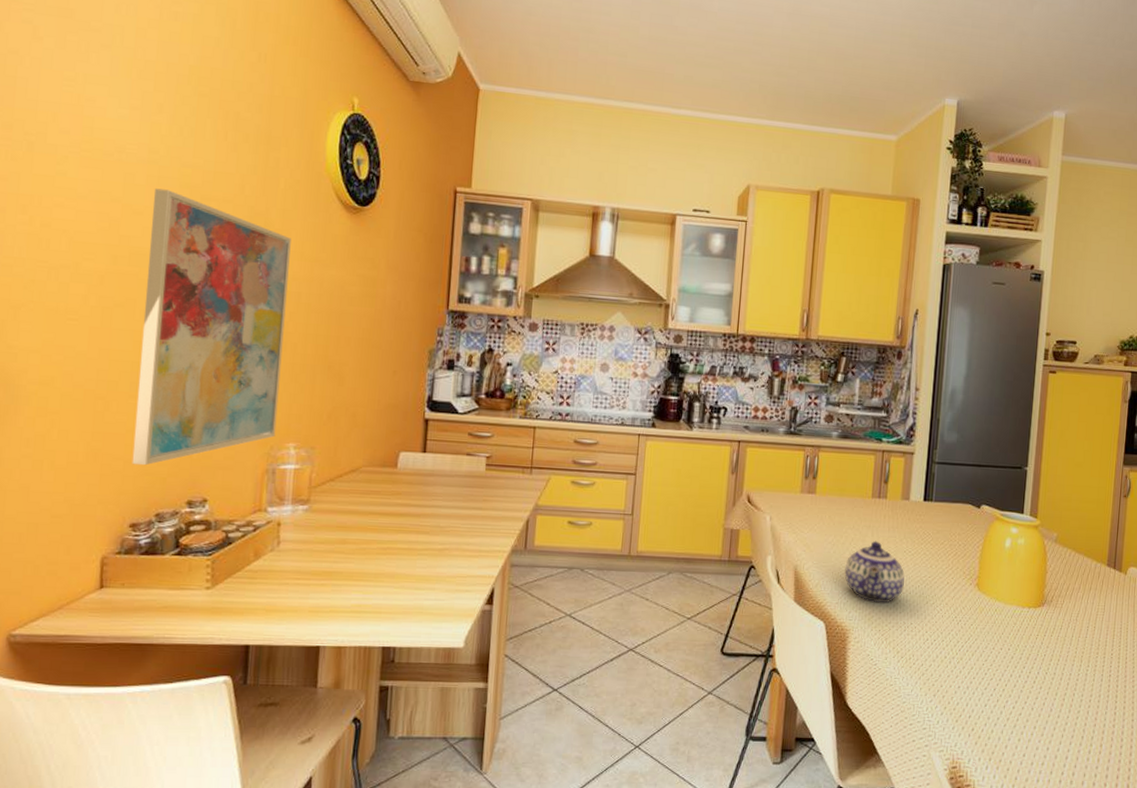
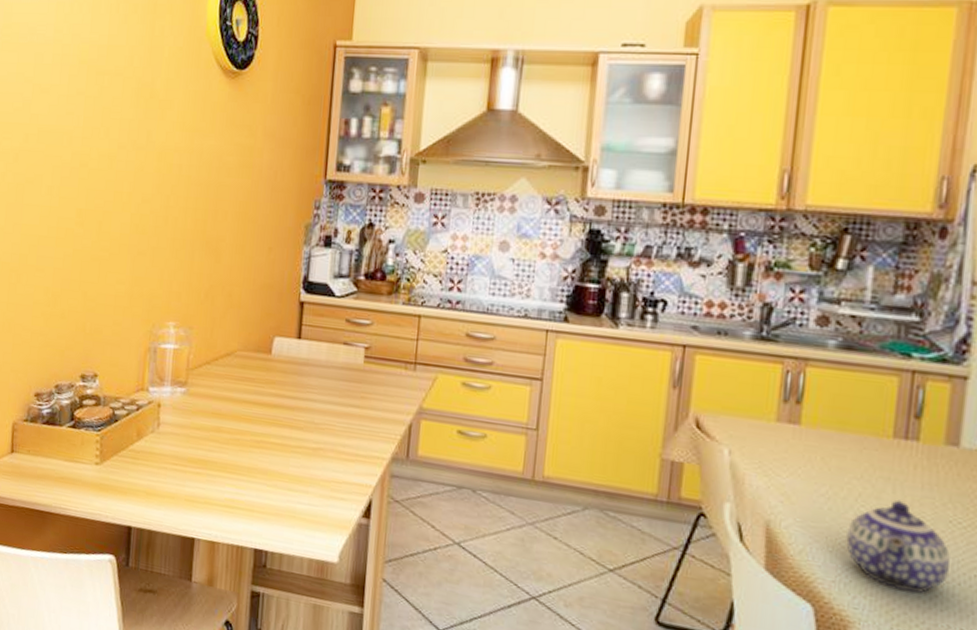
wall art: present [132,188,291,466] -> none [37,66,174,338]

